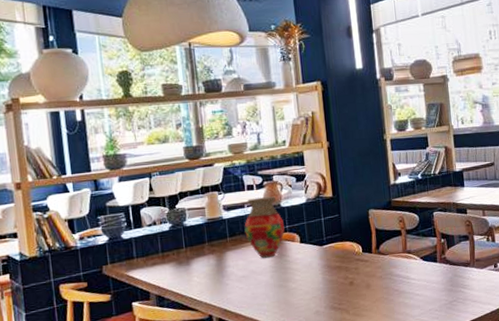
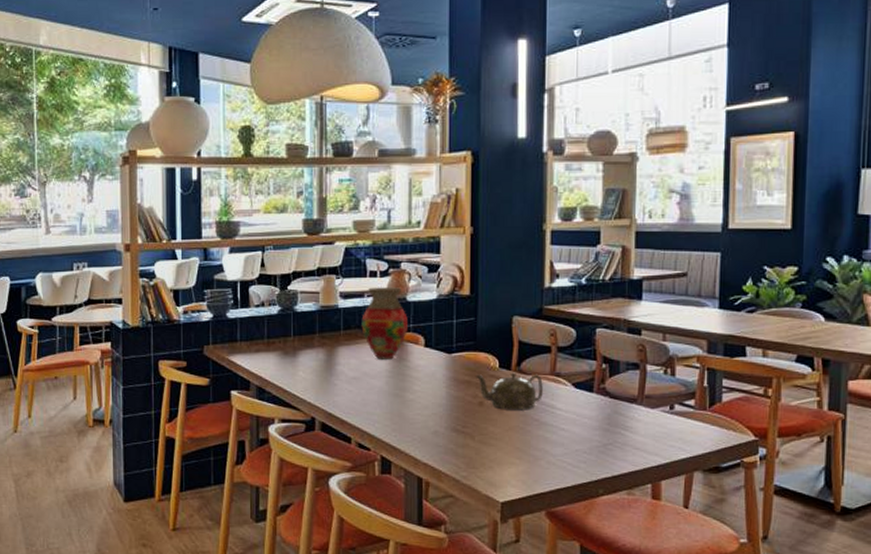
teapot: none [345,253,399,285] -> present [476,372,543,409]

